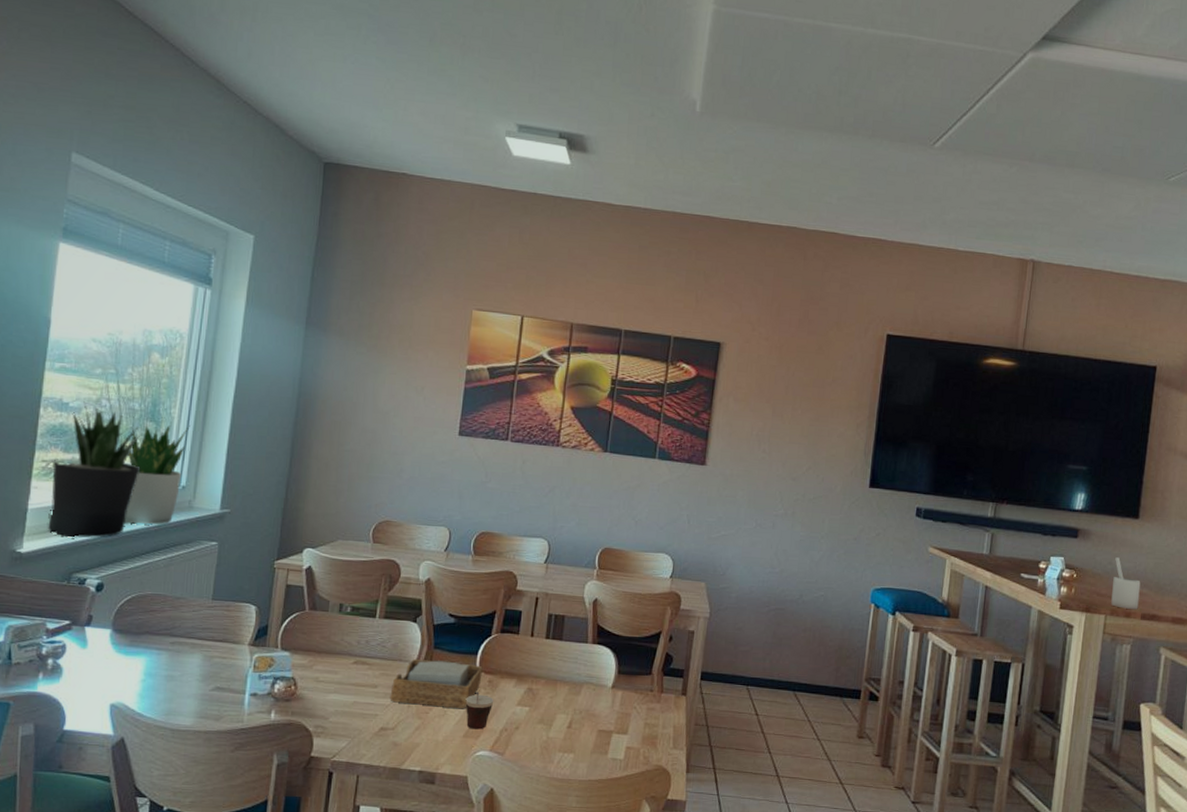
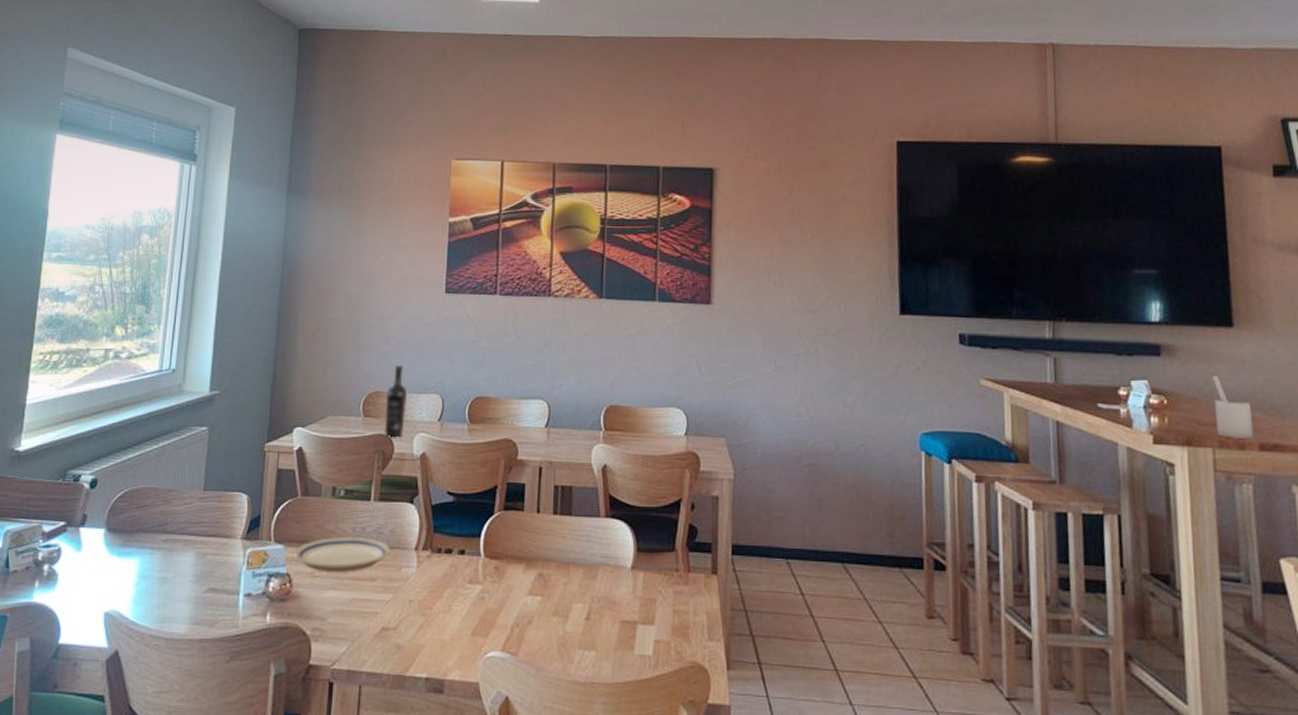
planter: present [49,399,141,539] -> none [46,287,133,432]
planter: present [124,422,190,525] -> none [117,303,179,413]
plate: none [301,647,392,679] -> present [295,536,390,572]
napkin holder: present [390,659,483,709] -> none [390,546,487,602]
wine bottle: none [392,498,417,564] -> present [384,365,408,438]
cup: present [465,692,494,730] -> none [471,581,502,626]

